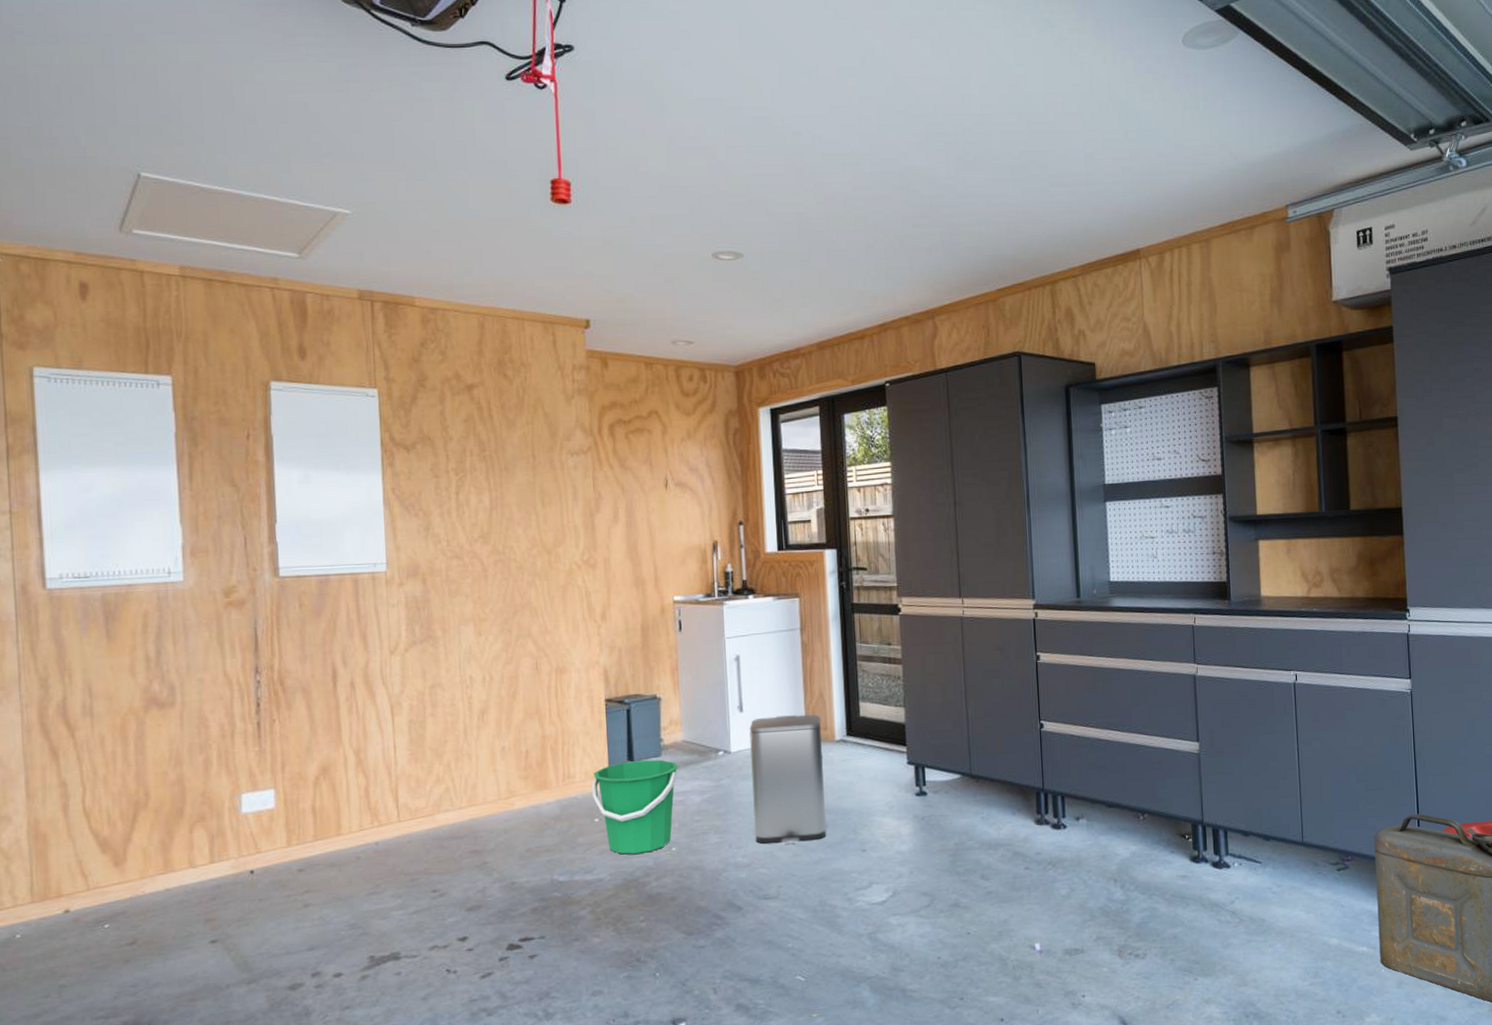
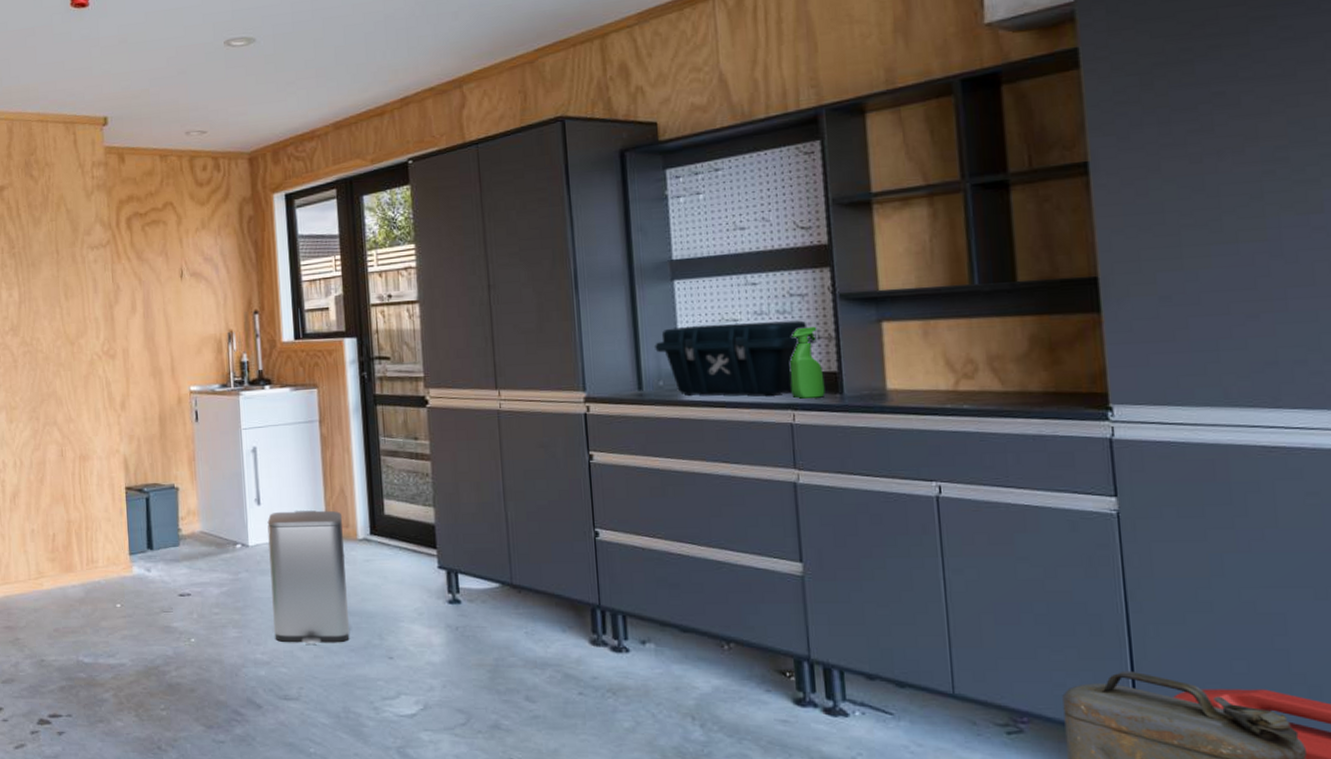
bucket: present [592,759,678,855] -> none [114,549,196,643]
toolbox: none [1090,538,1212,602] -> present [655,320,817,396]
spray bottle: none [1192,543,1218,604] -> present [789,326,825,399]

